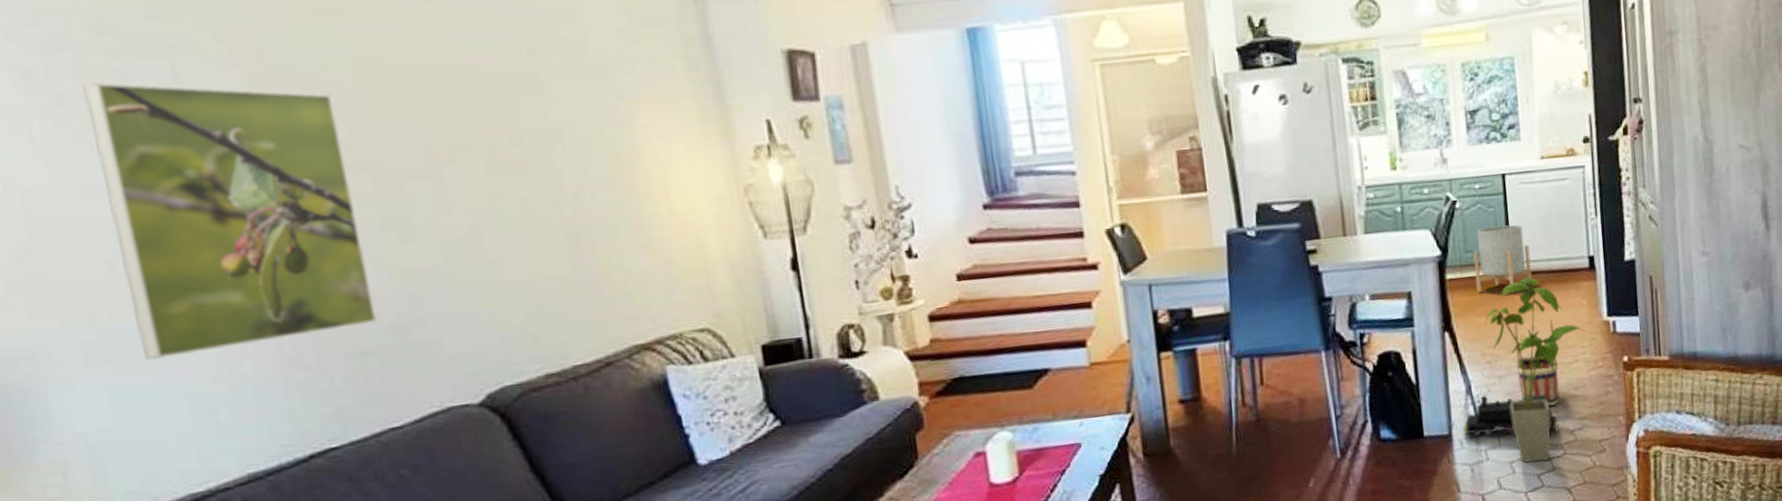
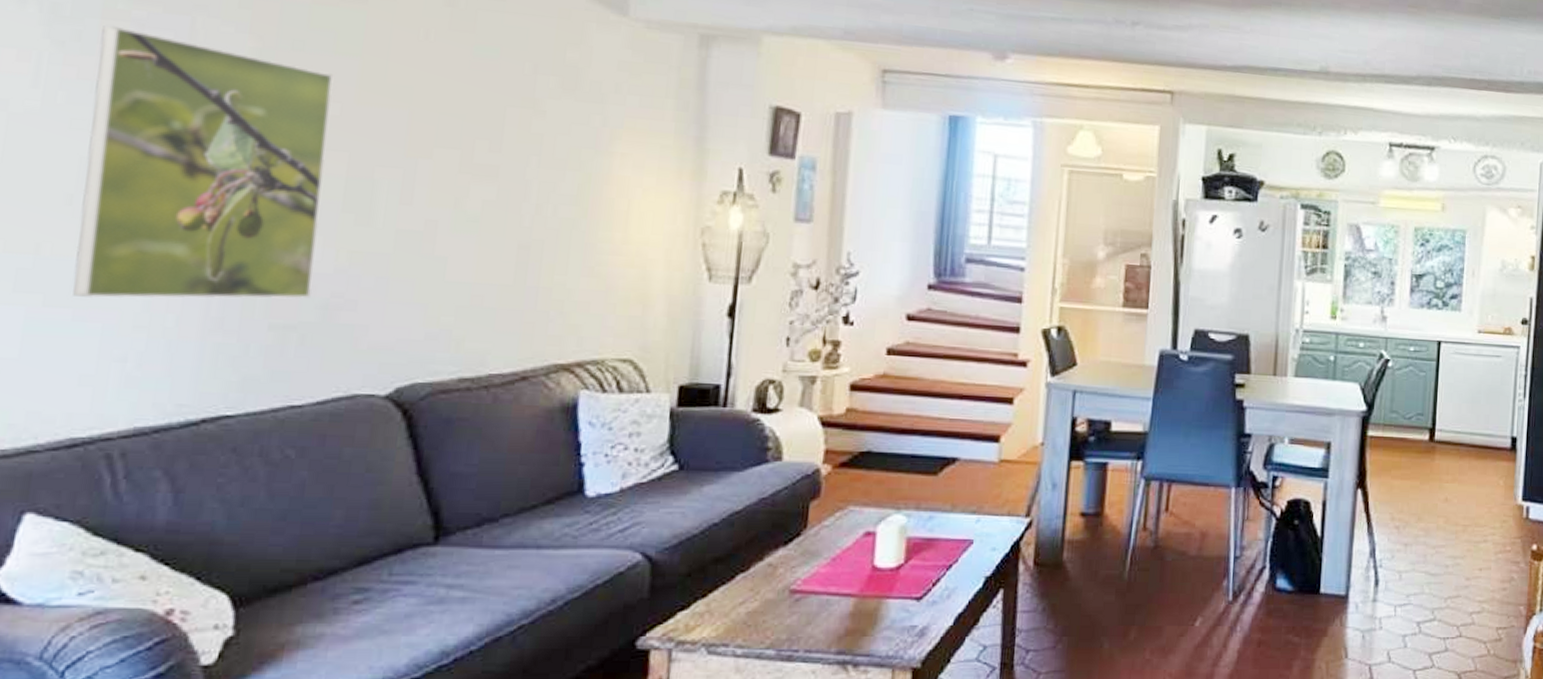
toy train: present [1463,394,1560,437] -> none [1361,560,1459,611]
planter: present [1473,224,1532,293] -> none [1396,390,1454,460]
house plant: present [1485,277,1586,463] -> none [1399,448,1499,640]
basket: present [1514,317,1559,406] -> none [1423,491,1467,583]

